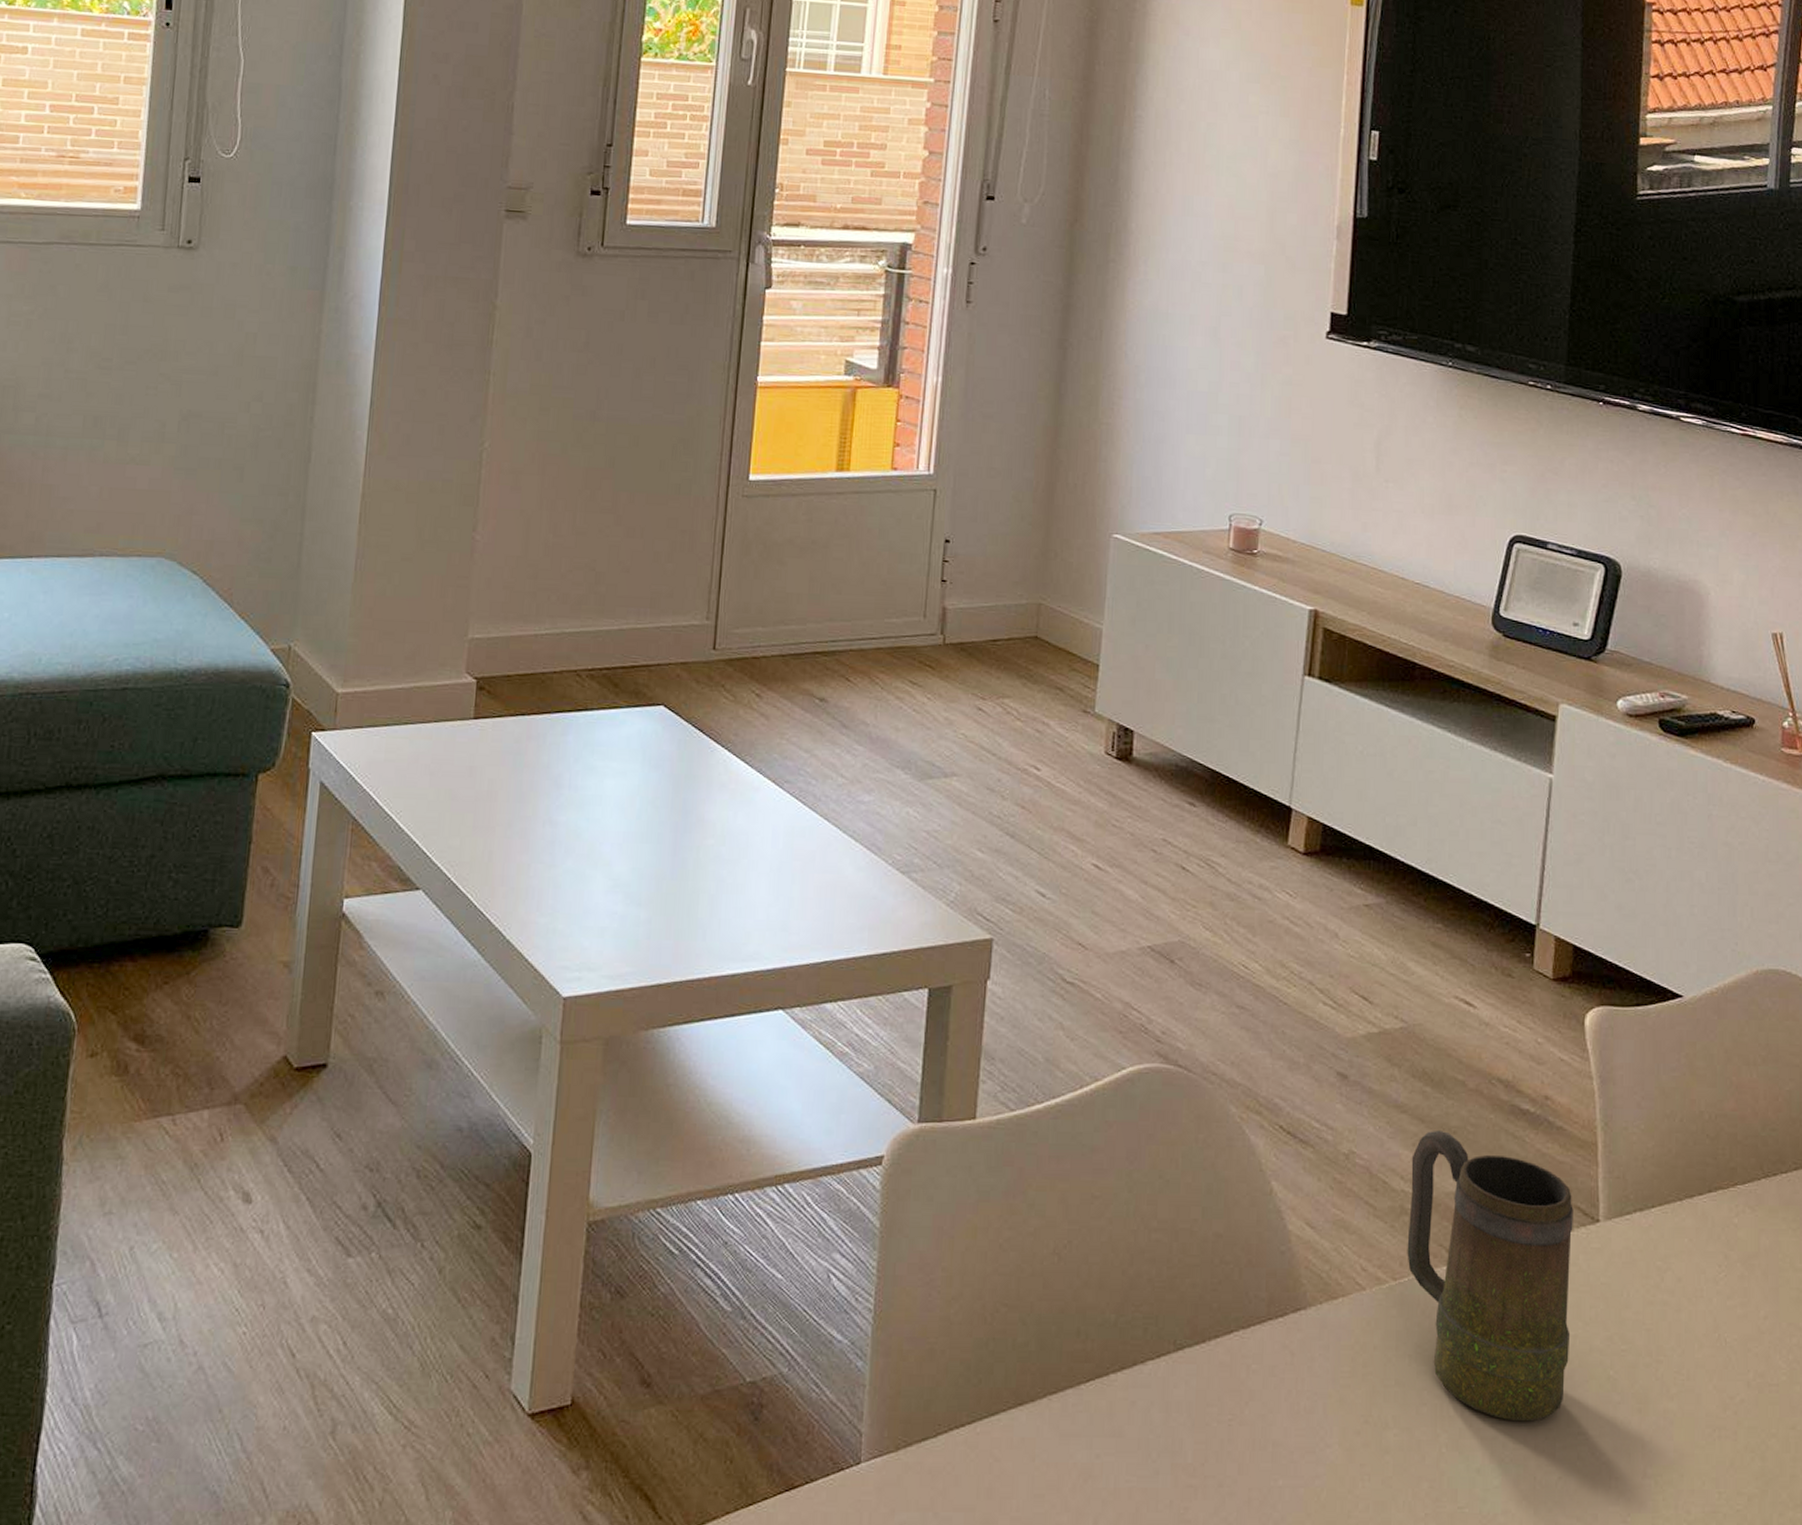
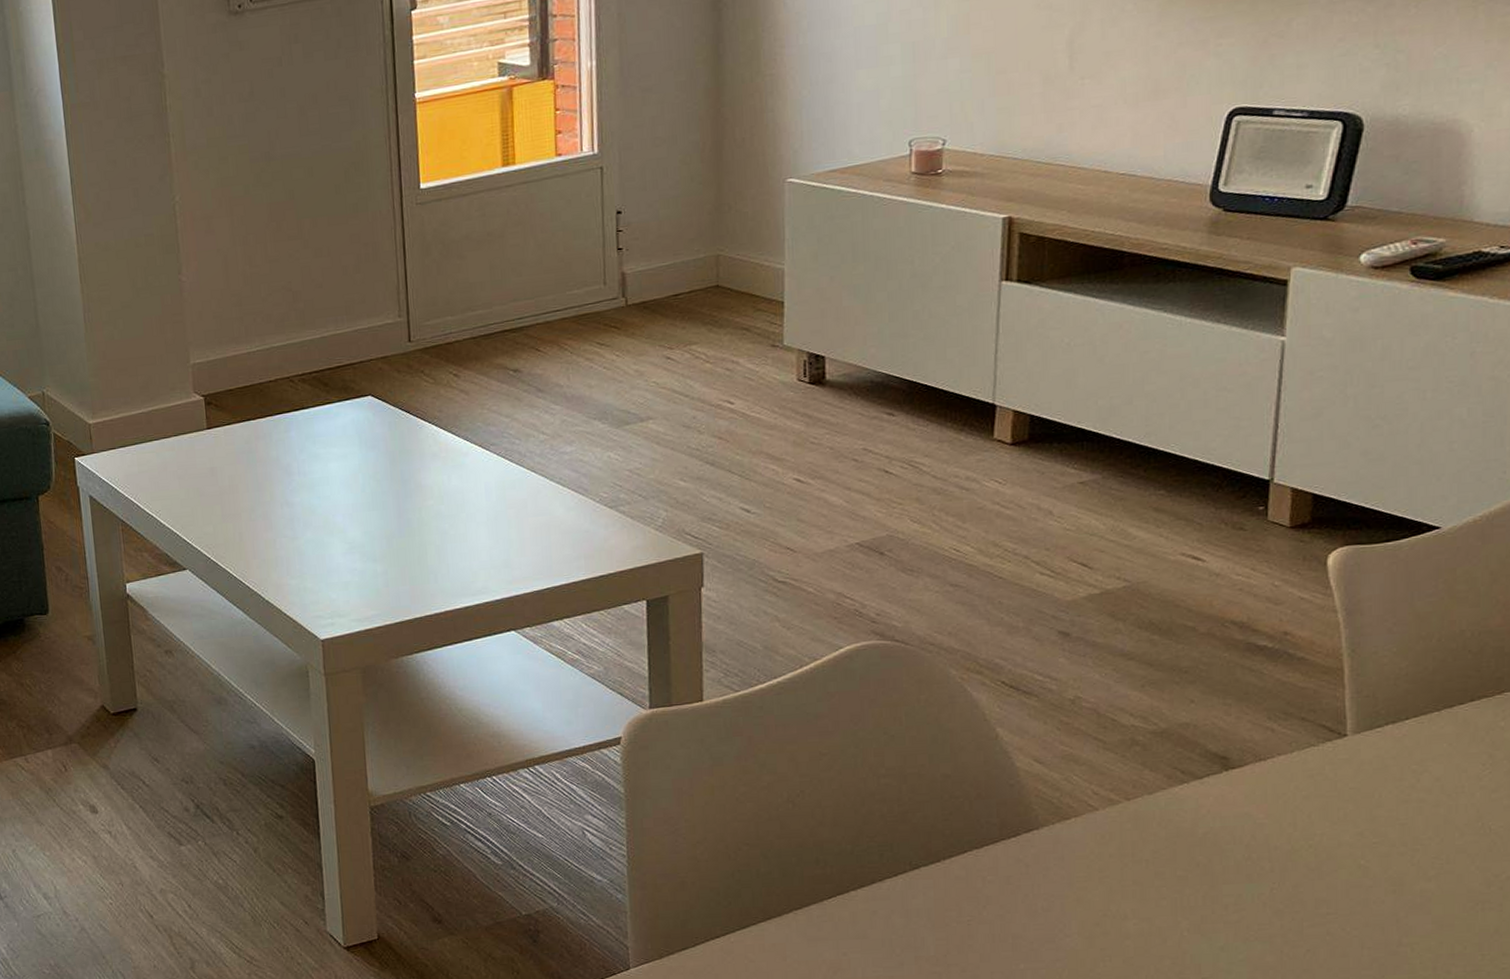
mug: present [1407,1129,1573,1422] -> none [1139,671,1318,908]

